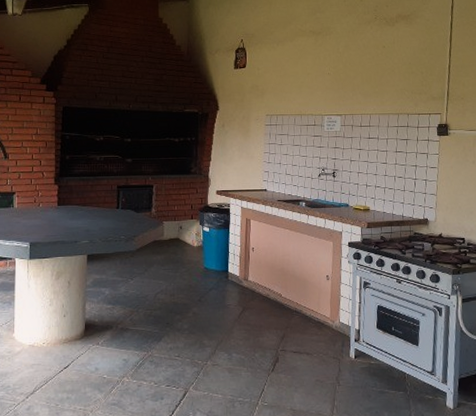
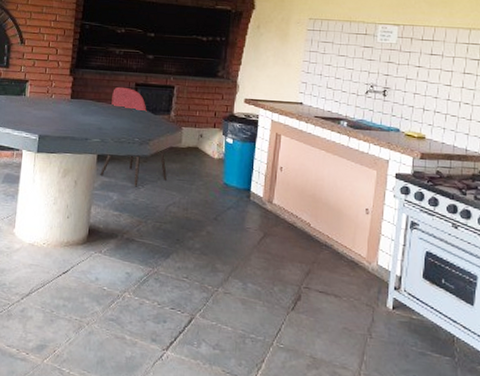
dining chair: none [91,190,153,281] -> present [100,86,167,187]

